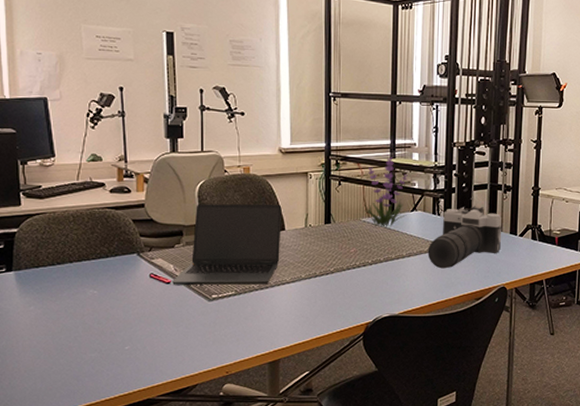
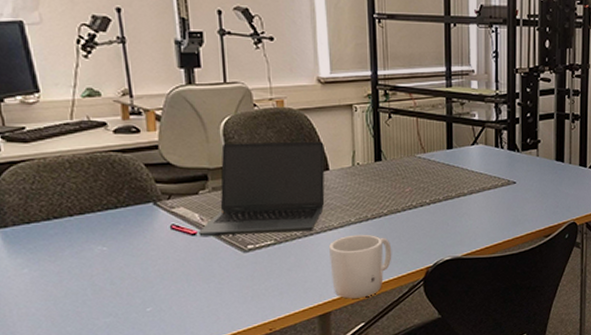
mug: none [281,289,336,348] -> present [329,234,392,299]
plant: present [364,157,408,227] -> none [419,86,467,164]
camera: present [428,206,502,269] -> none [491,137,571,206]

